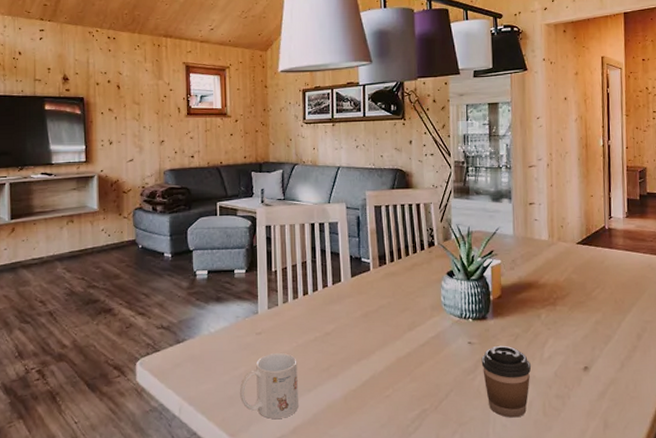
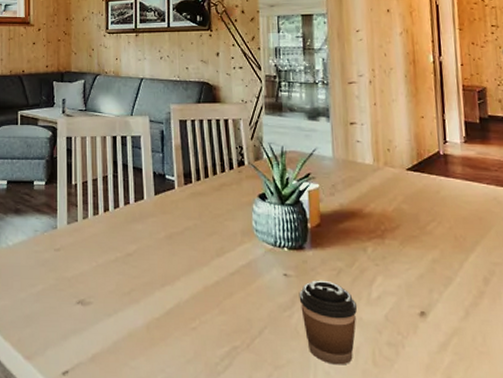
mug: present [239,352,298,419] -> none [36,271,98,344]

